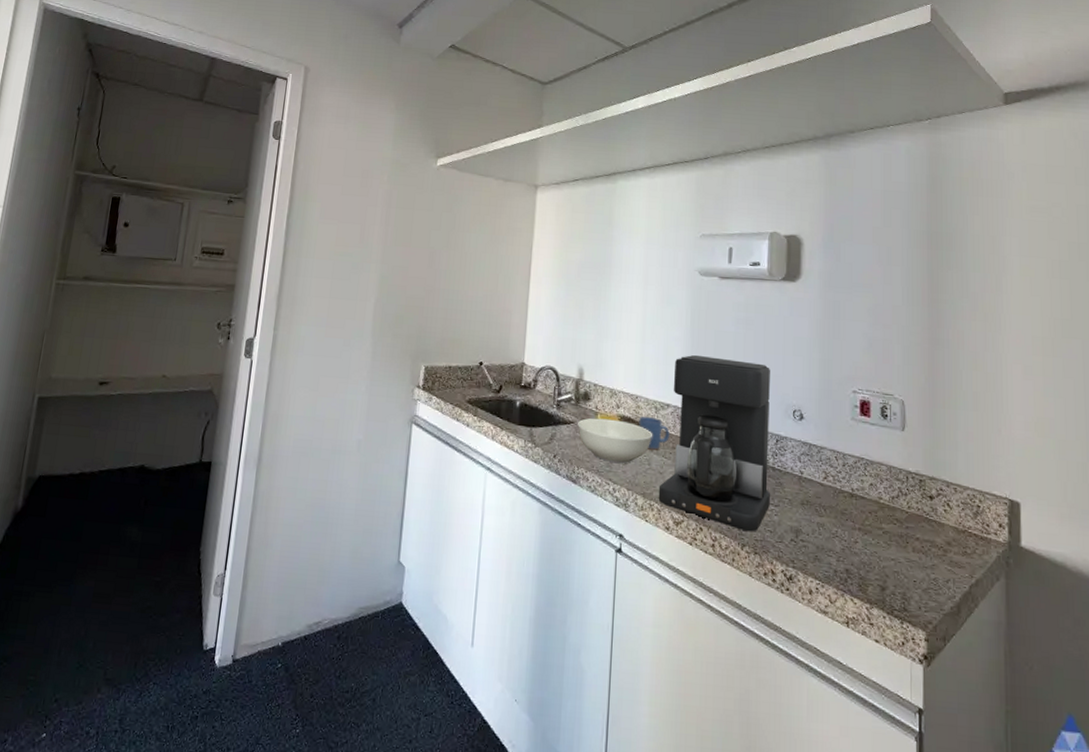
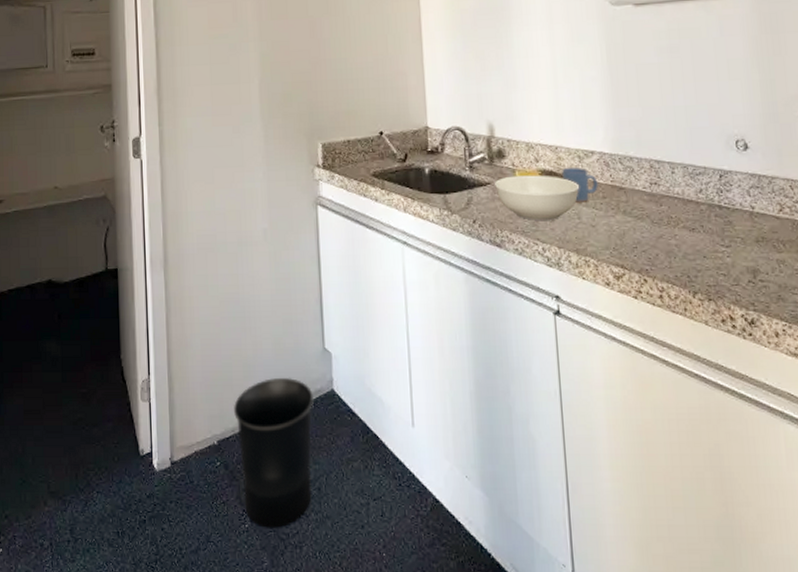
waste bin: none [298,585,382,736] -> present [234,377,314,528]
coffee maker: present [658,355,770,532] -> none [593,93,720,278]

